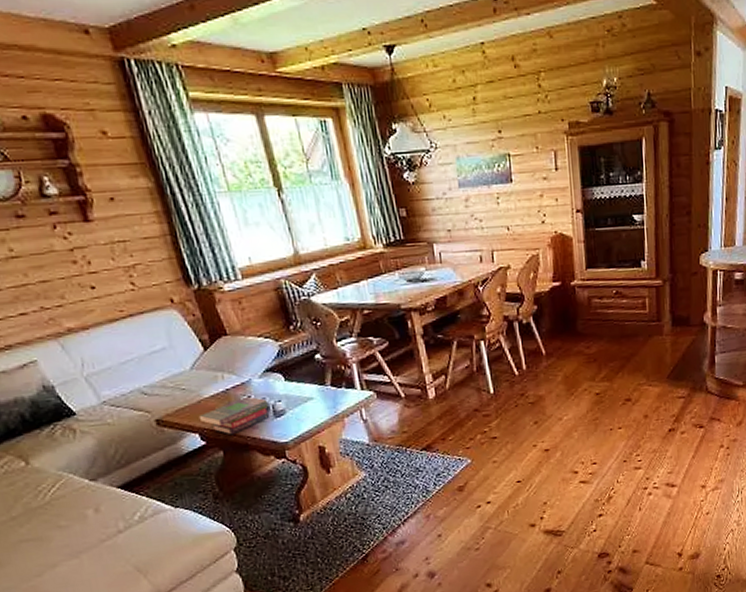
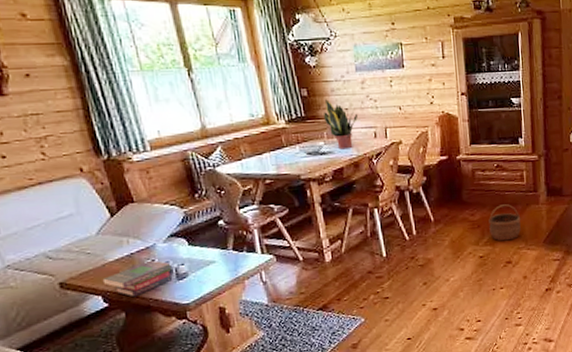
potted plant: none [424,220,462,276] -> present [324,99,359,150]
wicker basket: none [606,335,643,377] -> present [489,204,521,241]

